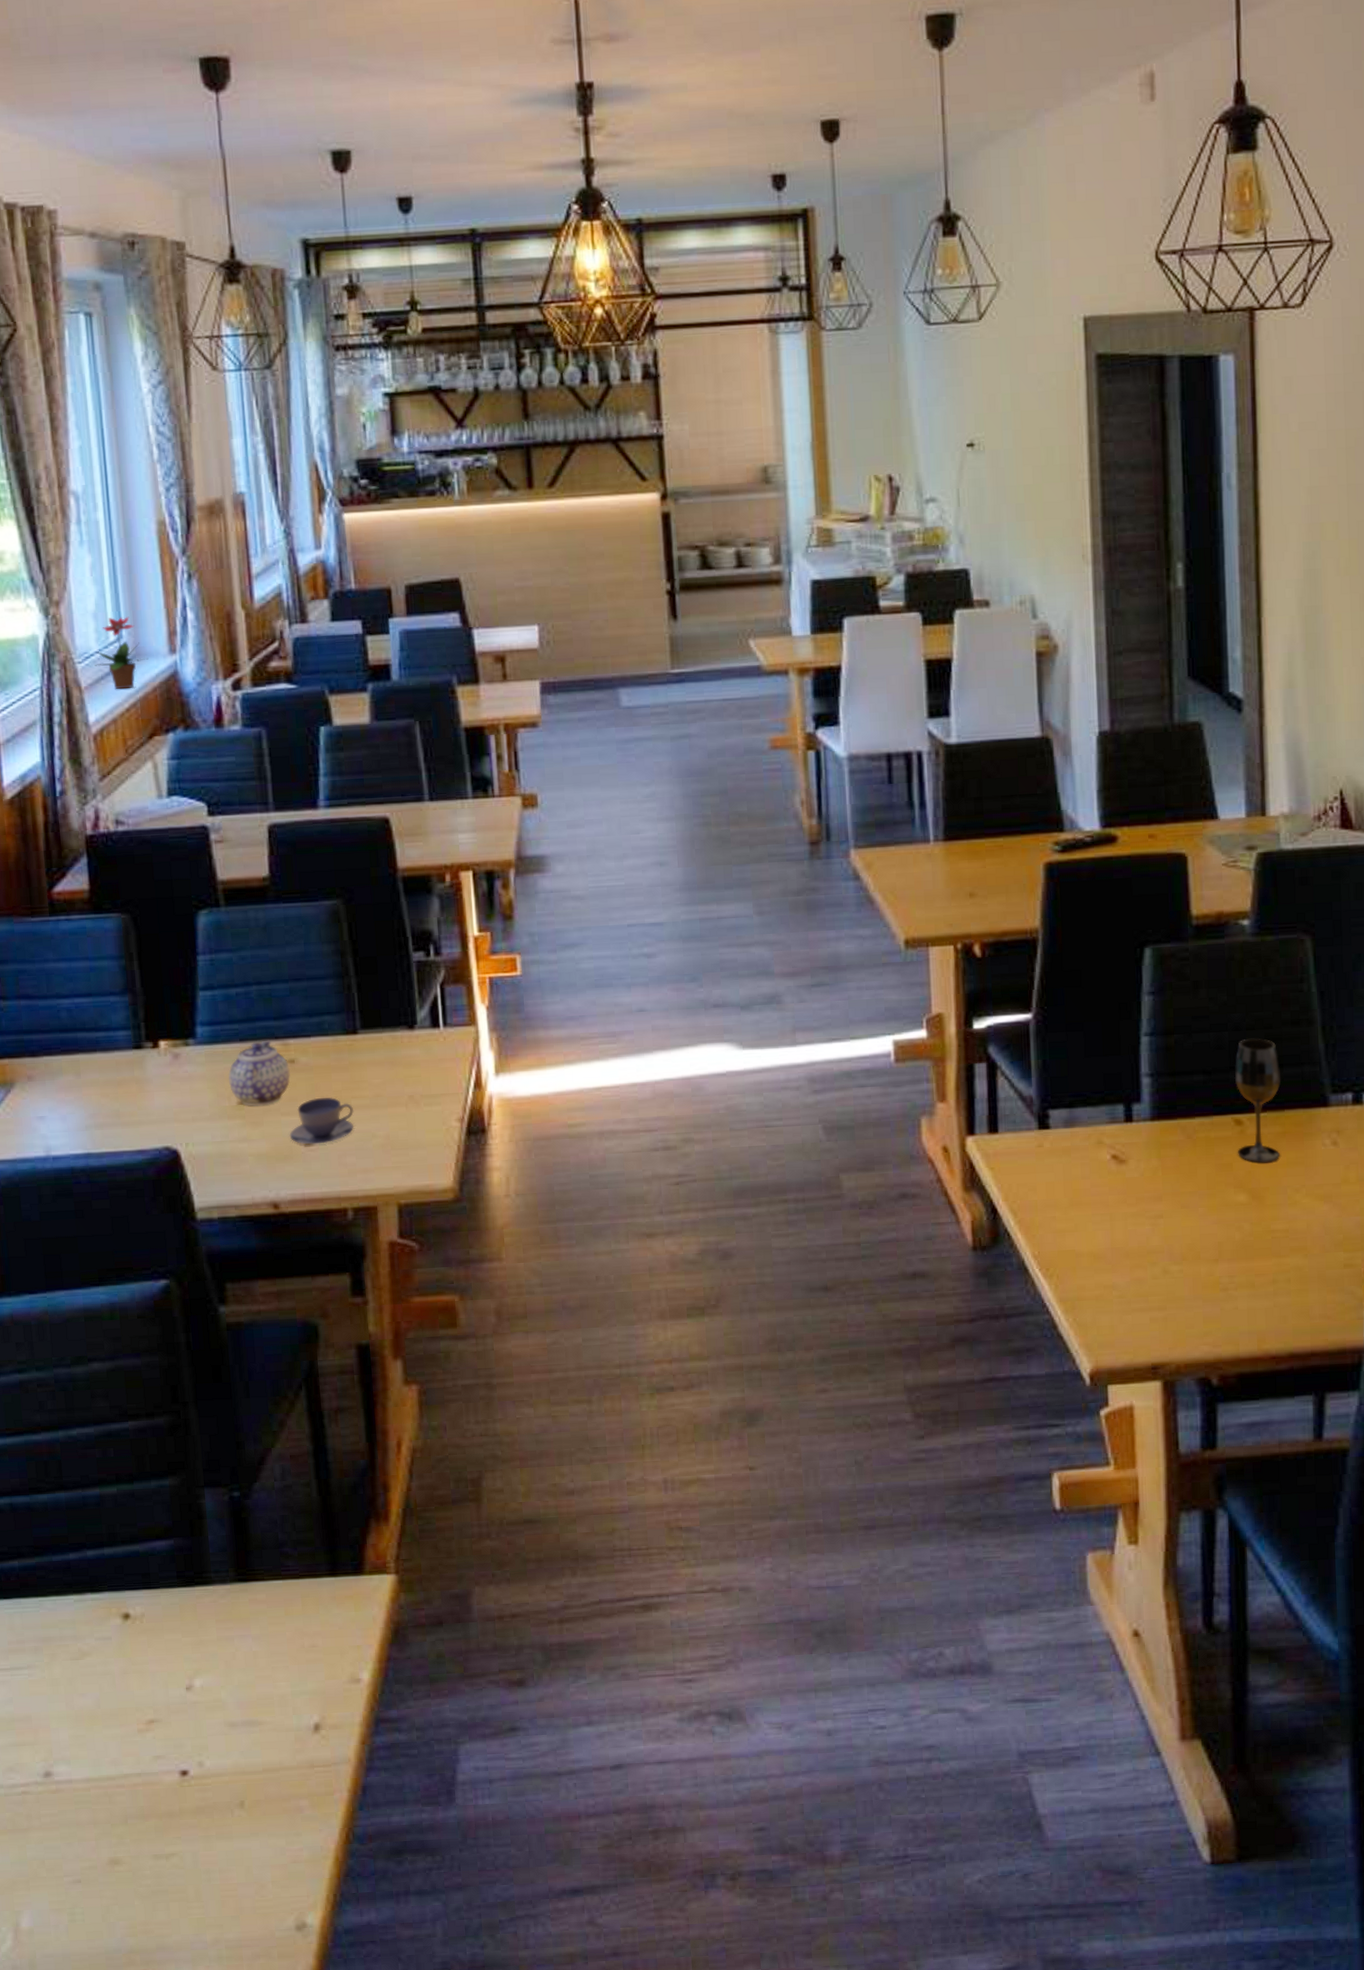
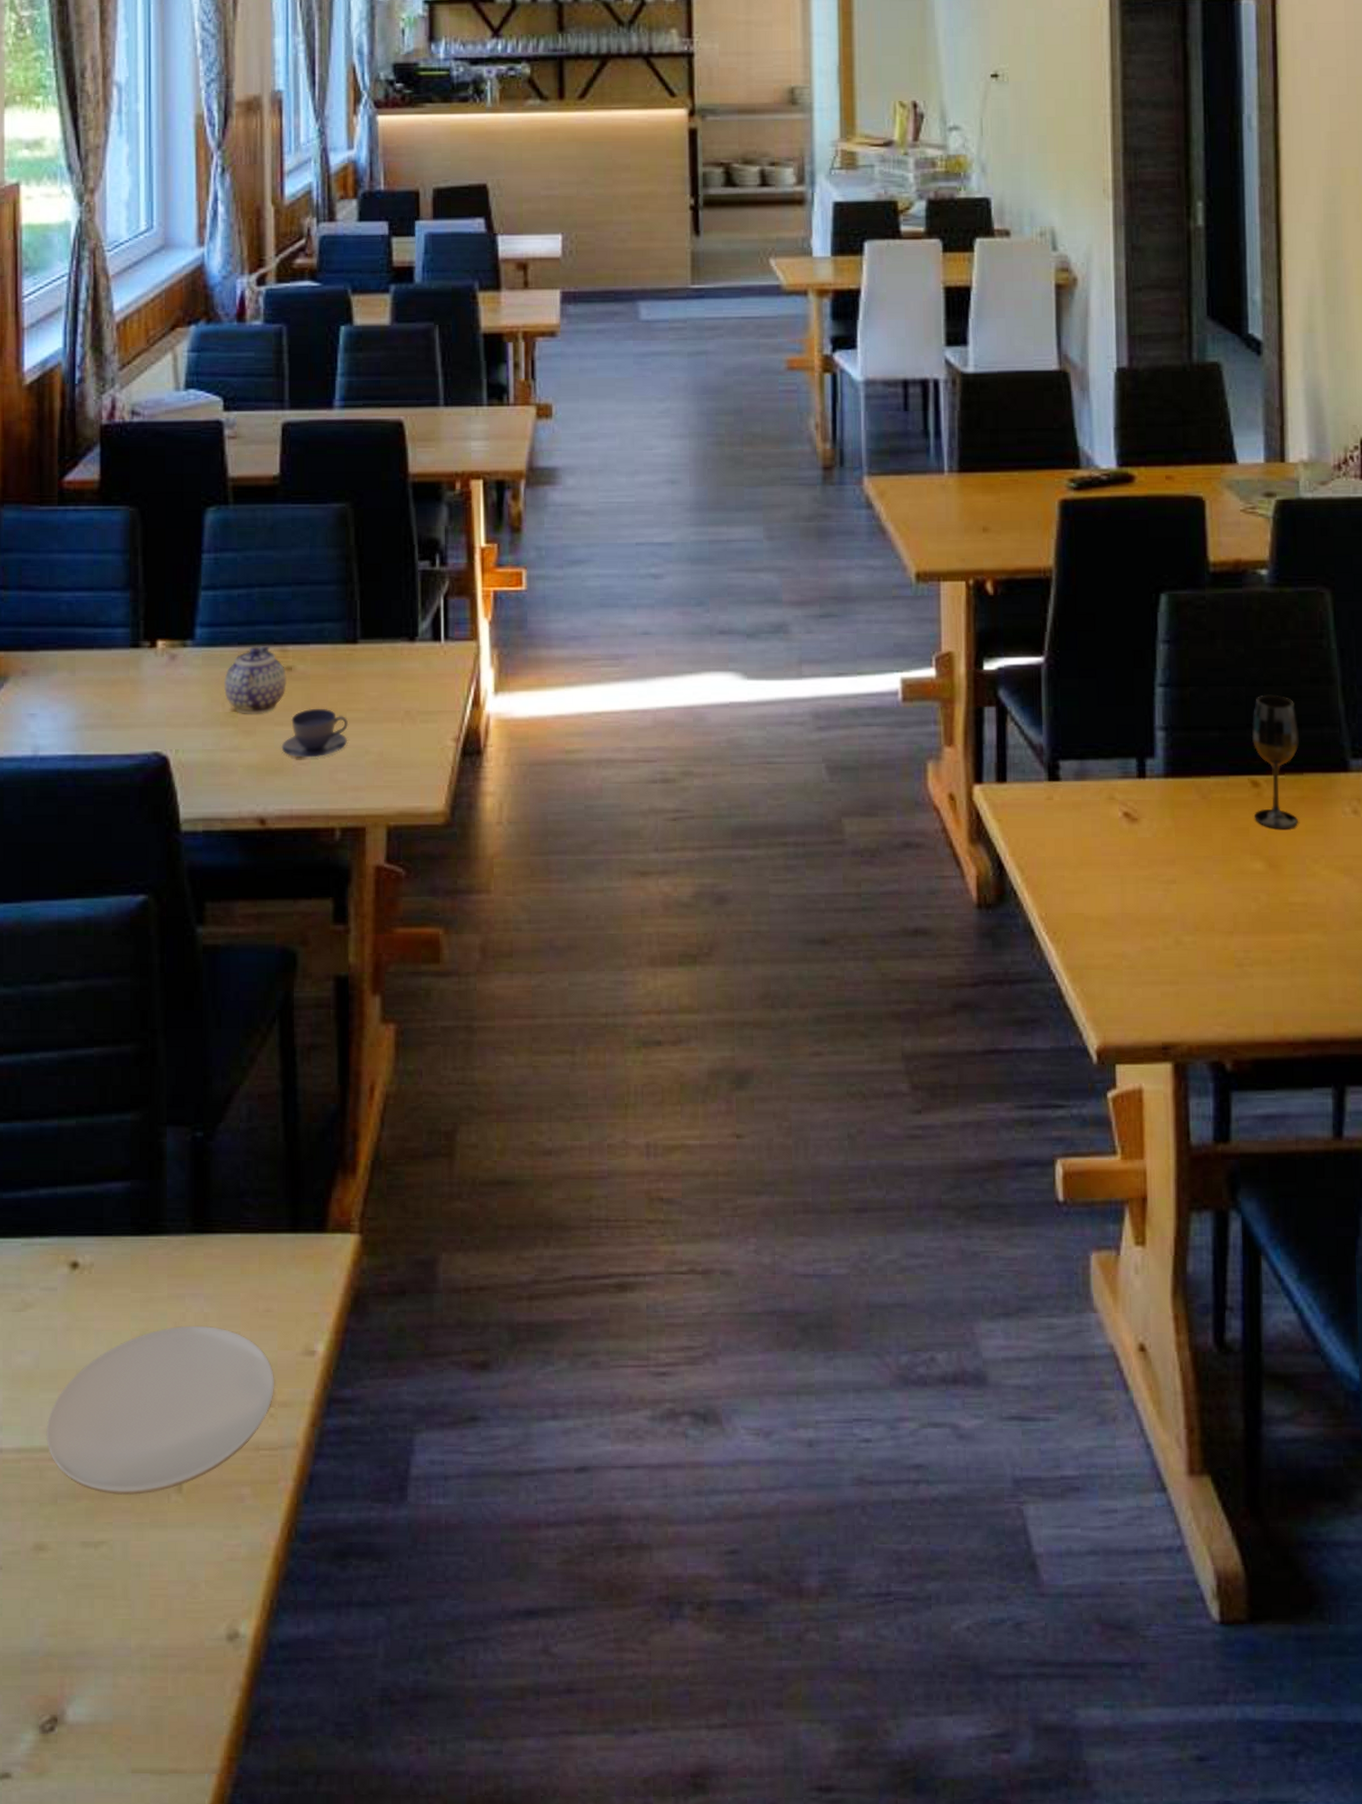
potted flower: present [94,616,149,689] -> none [123,207,177,279]
plate: none [112,1662,324,1813] -> present [46,1325,274,1495]

